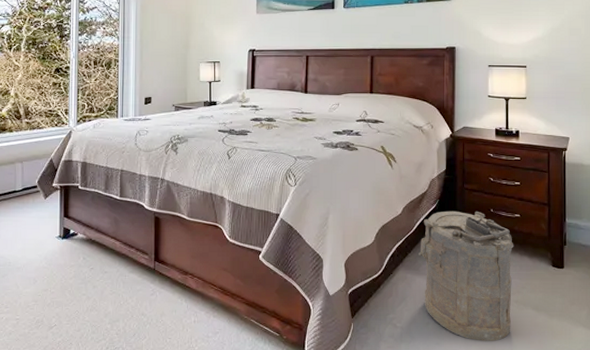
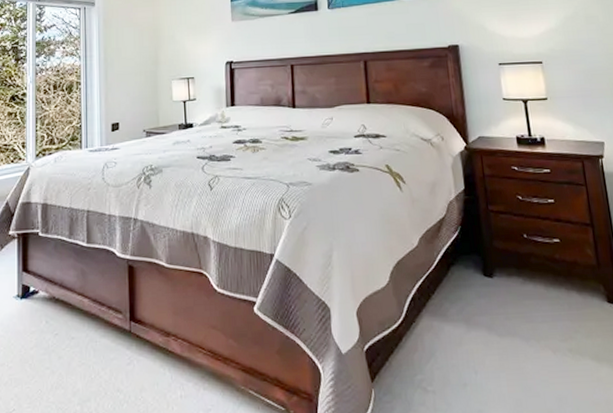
laundry hamper: present [418,211,514,341] -> none [444,237,568,405]

